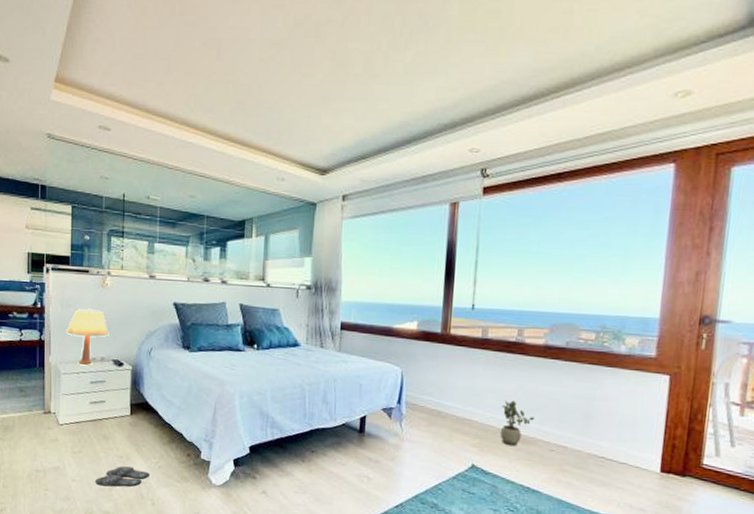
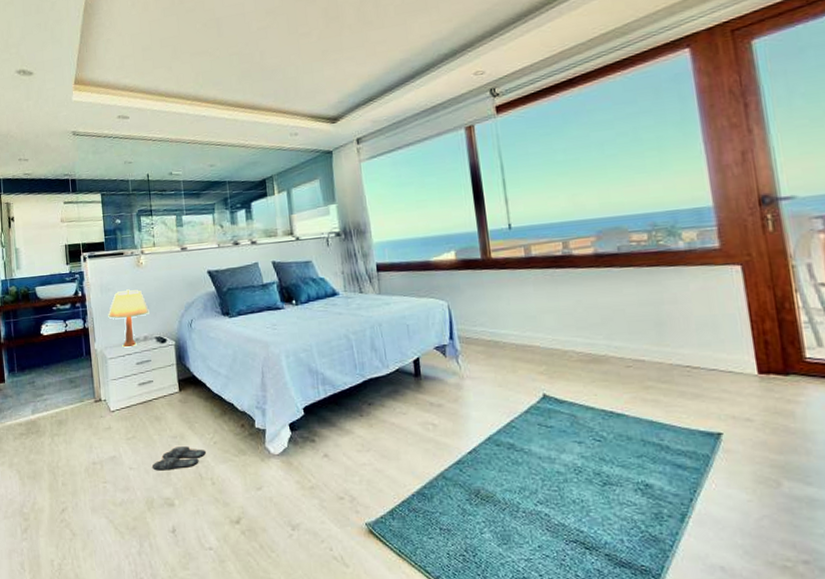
potted plant: present [500,400,534,446] -> none [561,318,601,367]

